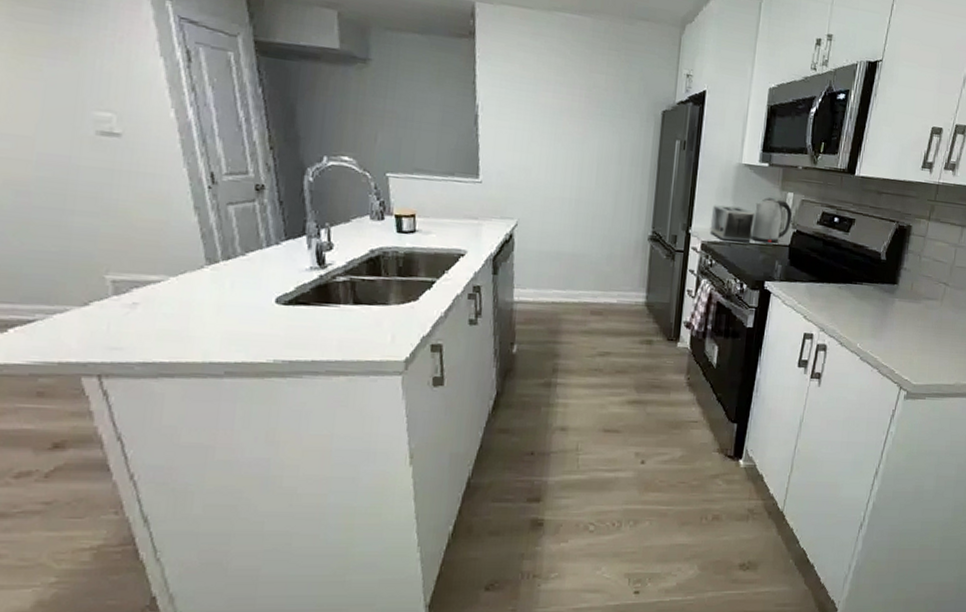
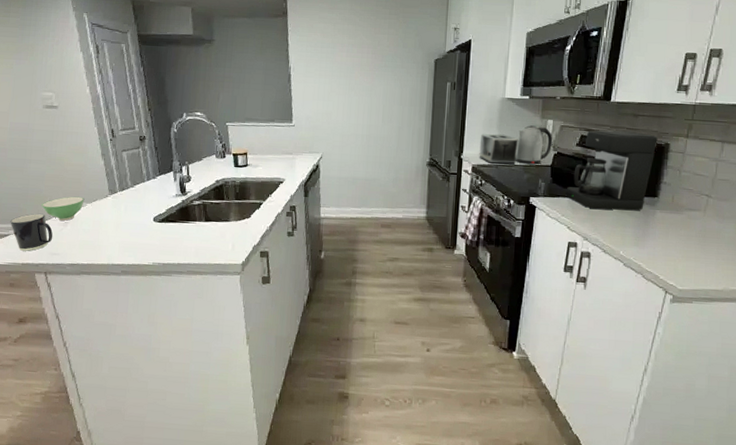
mug: none [37,289,113,345] -> present [10,213,53,251]
bowl: none [92,265,166,302] -> present [41,196,85,222]
coffee maker: none [803,207,900,298] -> present [565,130,658,210]

